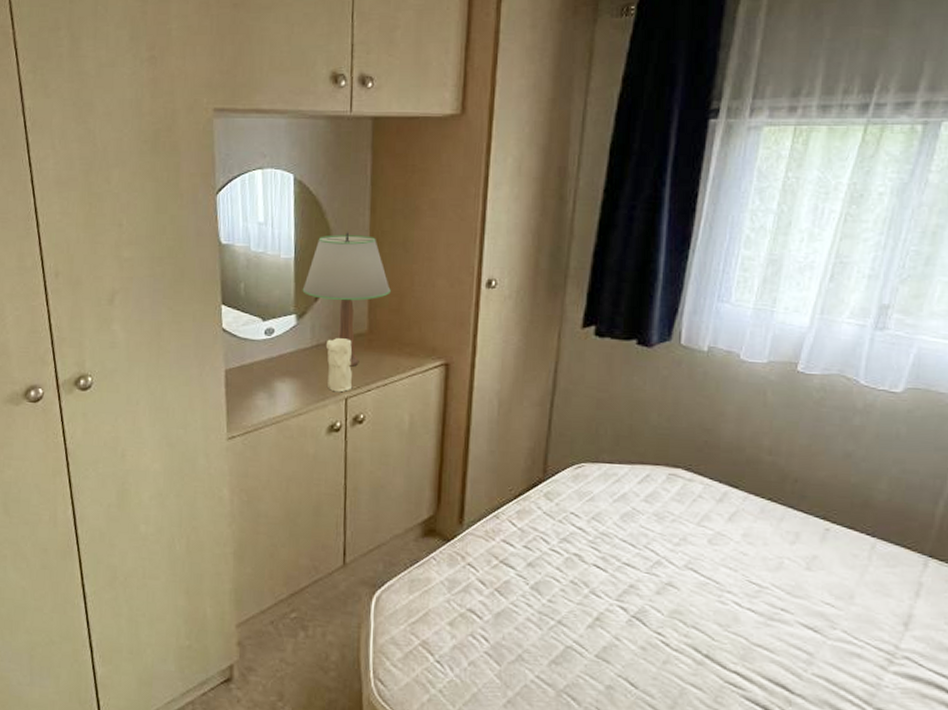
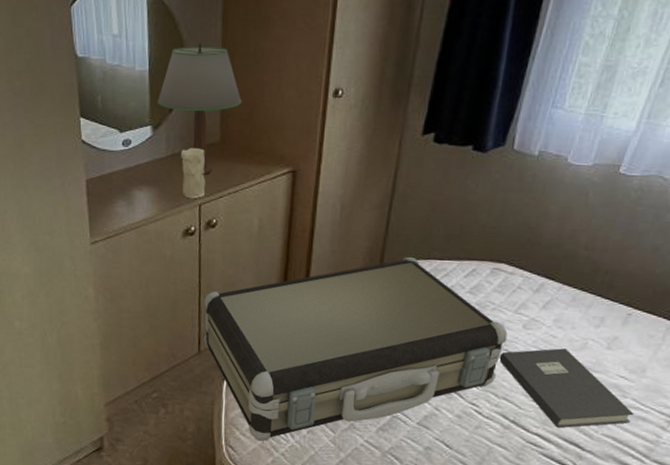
briefcase: none [349,460,692,674] -> present [204,257,508,441]
book: none [684,568,847,666] -> present [499,348,634,428]

